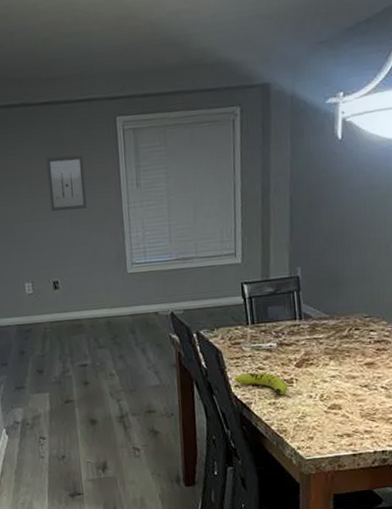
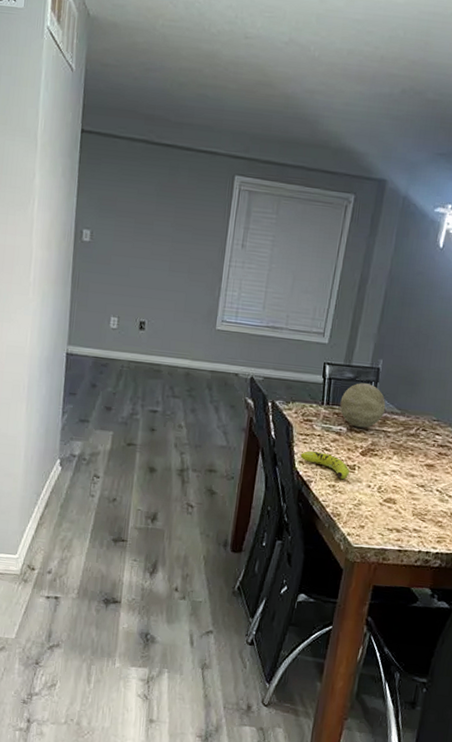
wall art: present [46,155,88,212] -> none [152,199,195,258]
decorative ball: none [265,294,313,341] -> present [340,383,386,428]

